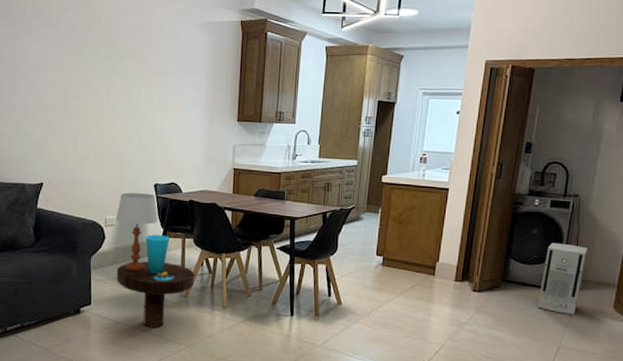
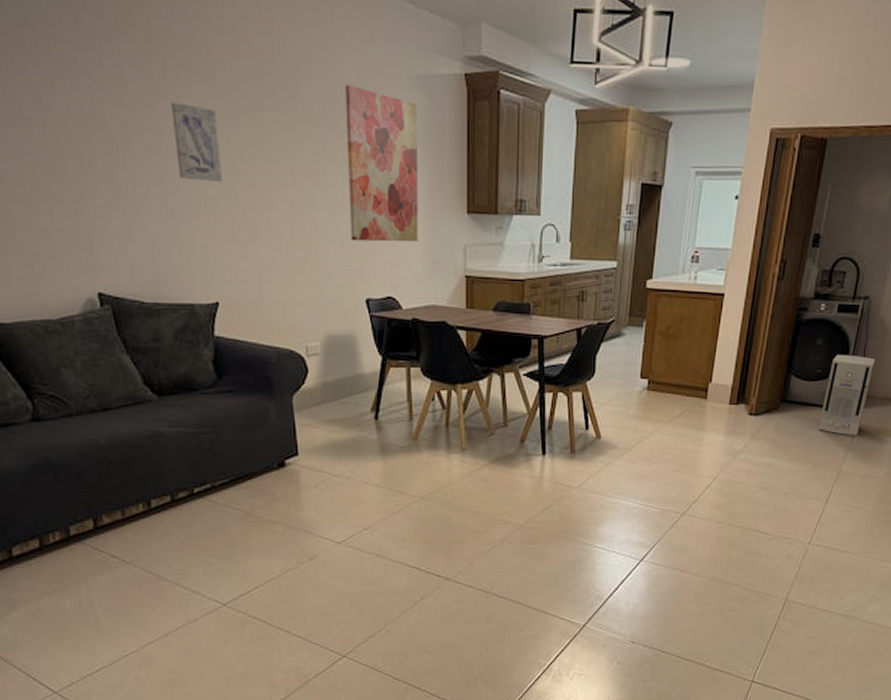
wall art: none [25,41,57,96] -> present [170,102,222,182]
table lamp: present [116,192,159,272] -> none [320,311,375,412]
side table: present [116,234,195,328] -> none [327,364,426,478]
wall art: none [147,28,204,142] -> present [345,84,418,243]

